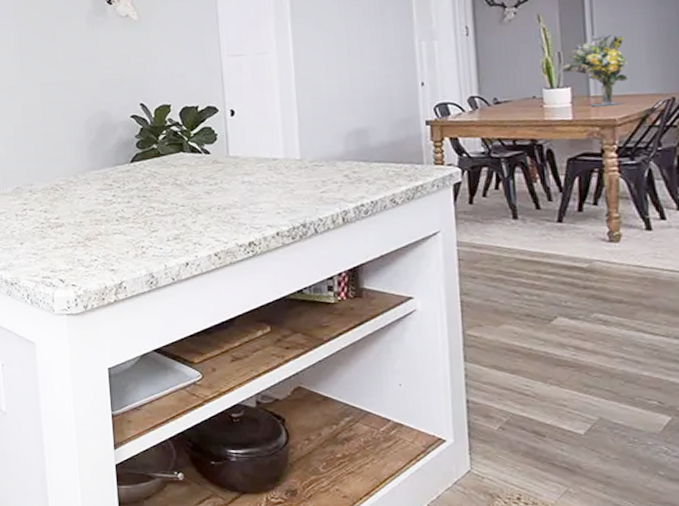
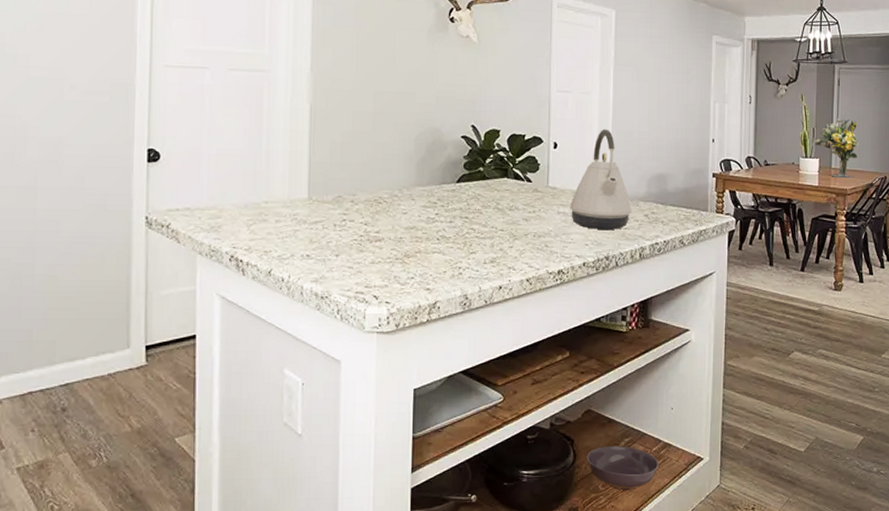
kettle: none [255,88,328,196] -> present [570,129,632,229]
bowl: none [301,425,390,472] -> present [587,446,659,490]

